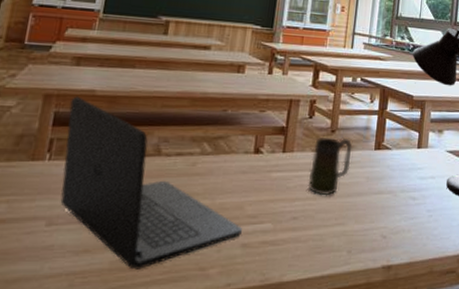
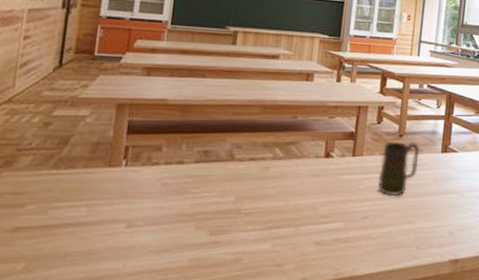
laptop: present [60,96,242,270] -> none [138,105,315,267]

